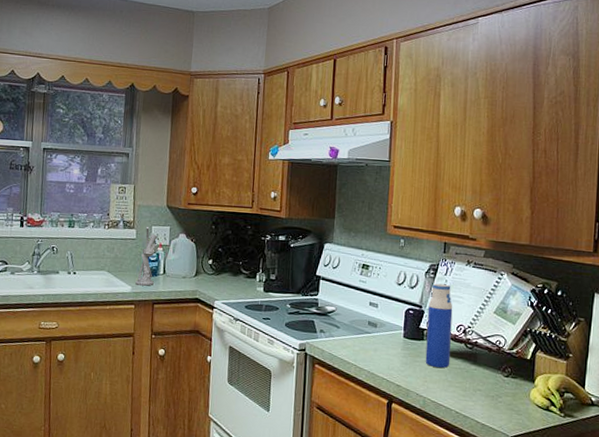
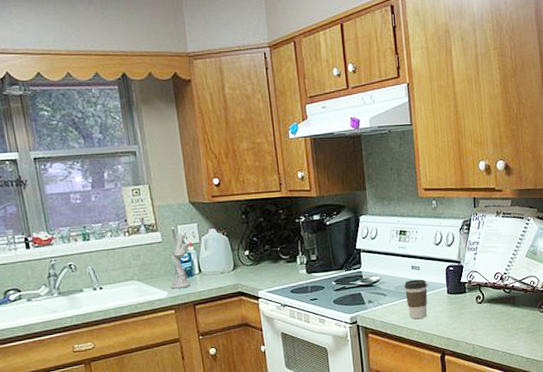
coffee cup: none [358,316,384,359] -> present [404,279,428,319]
water bottle: present [425,283,453,368] -> none [466,237,492,316]

